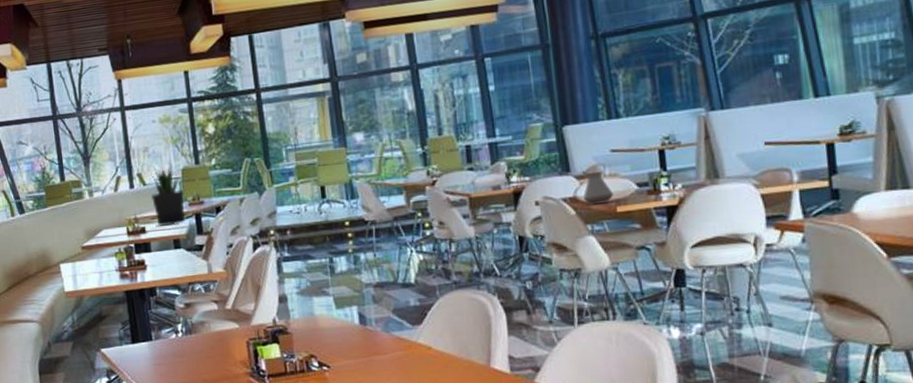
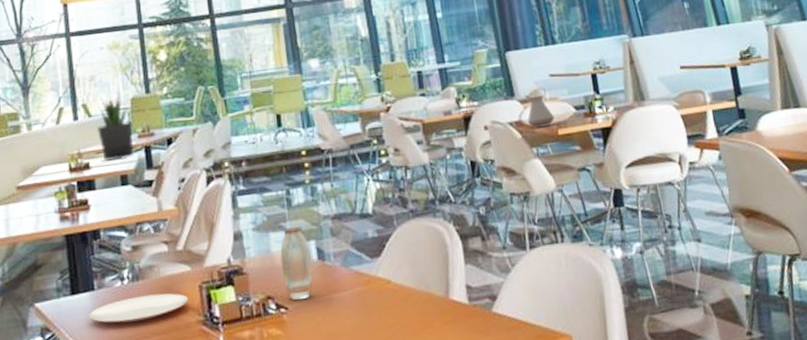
plate: none [148,346,236,370] -> present [89,293,188,323]
vase: none [323,293,354,360] -> present [280,227,313,300]

